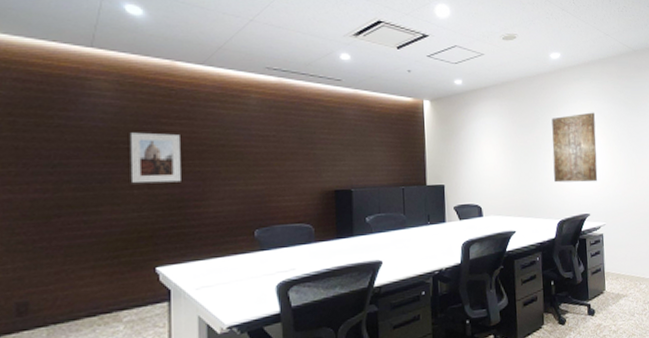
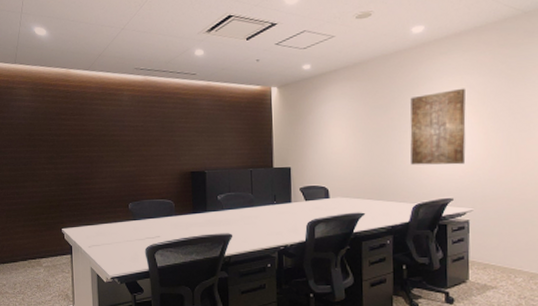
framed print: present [129,132,181,184] -> none [41,126,76,166]

